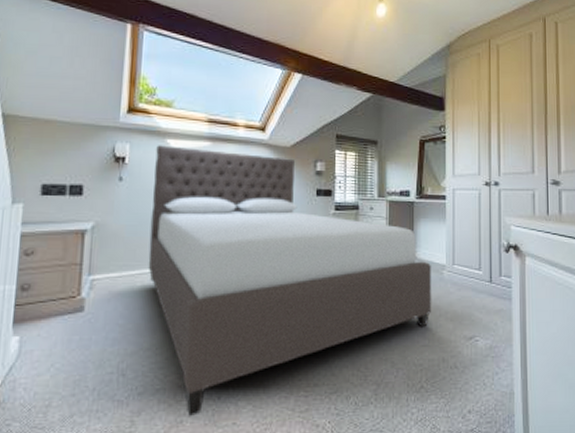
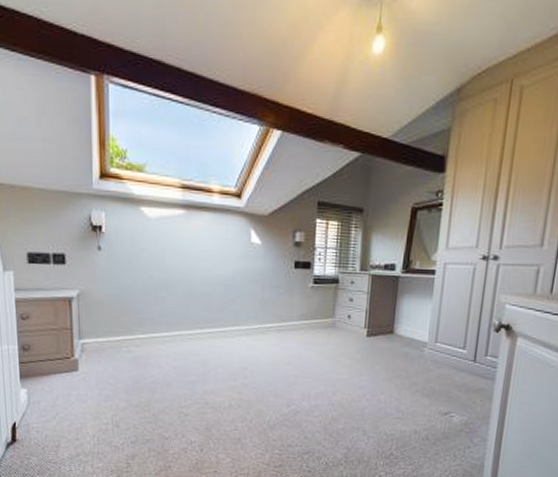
bed: present [148,145,432,417] -> none [131,213,412,464]

